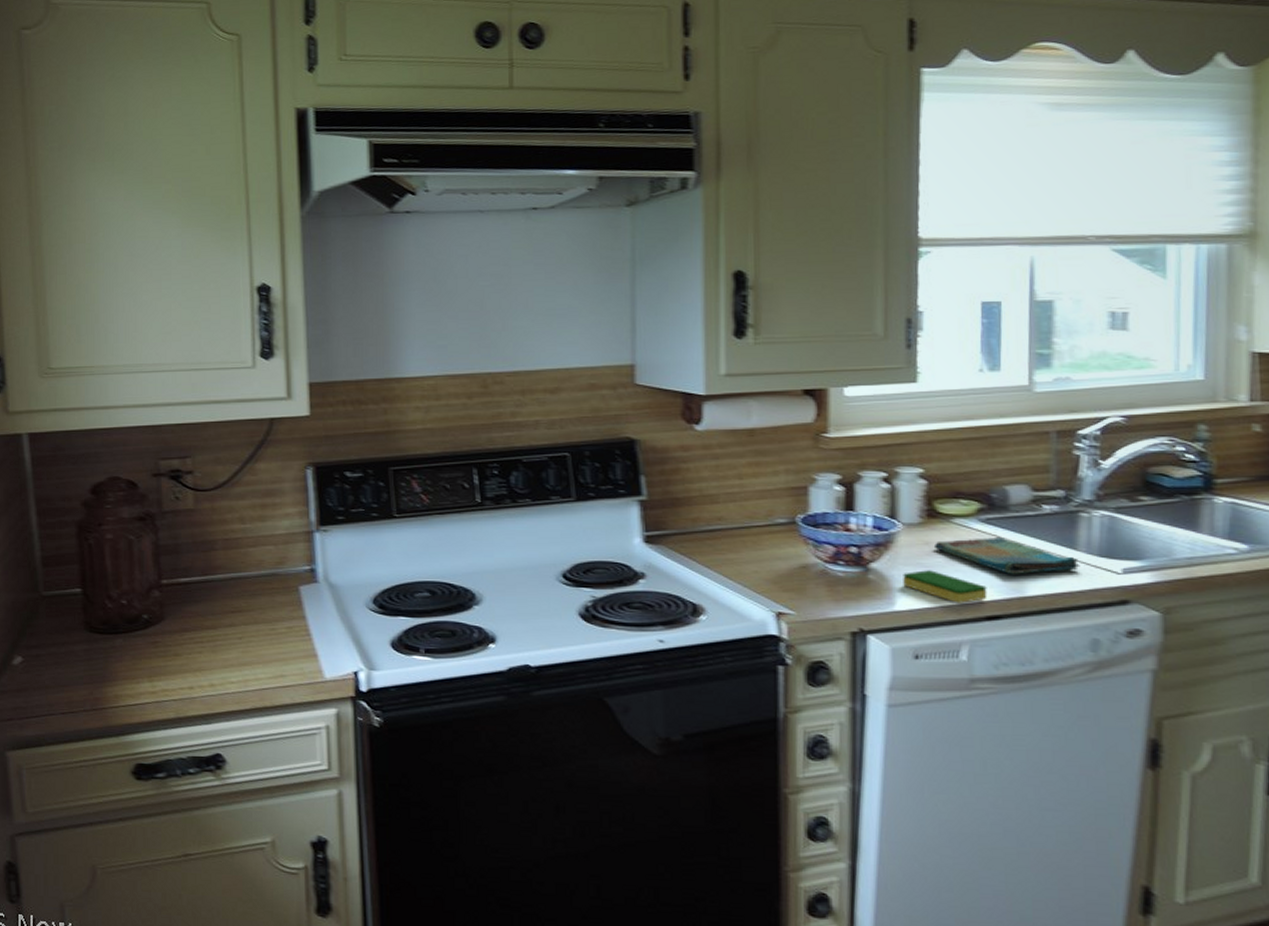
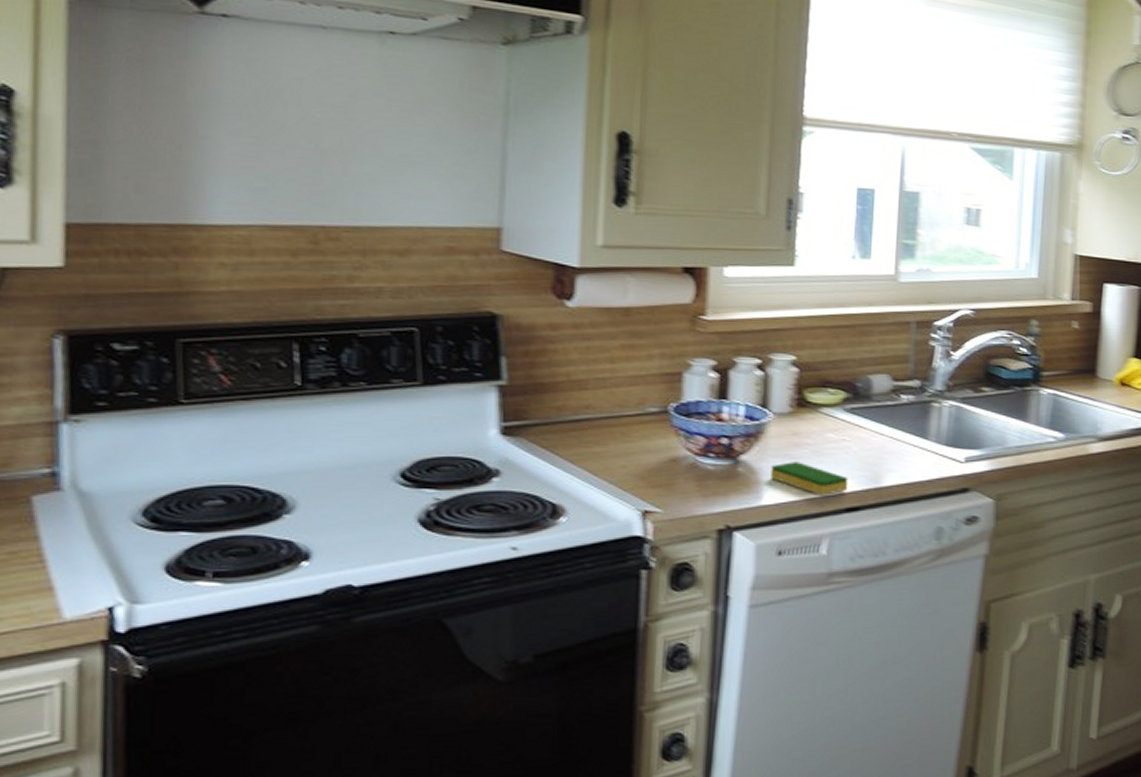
dish towel: present [933,536,1080,574] -> none [801,426,930,464]

